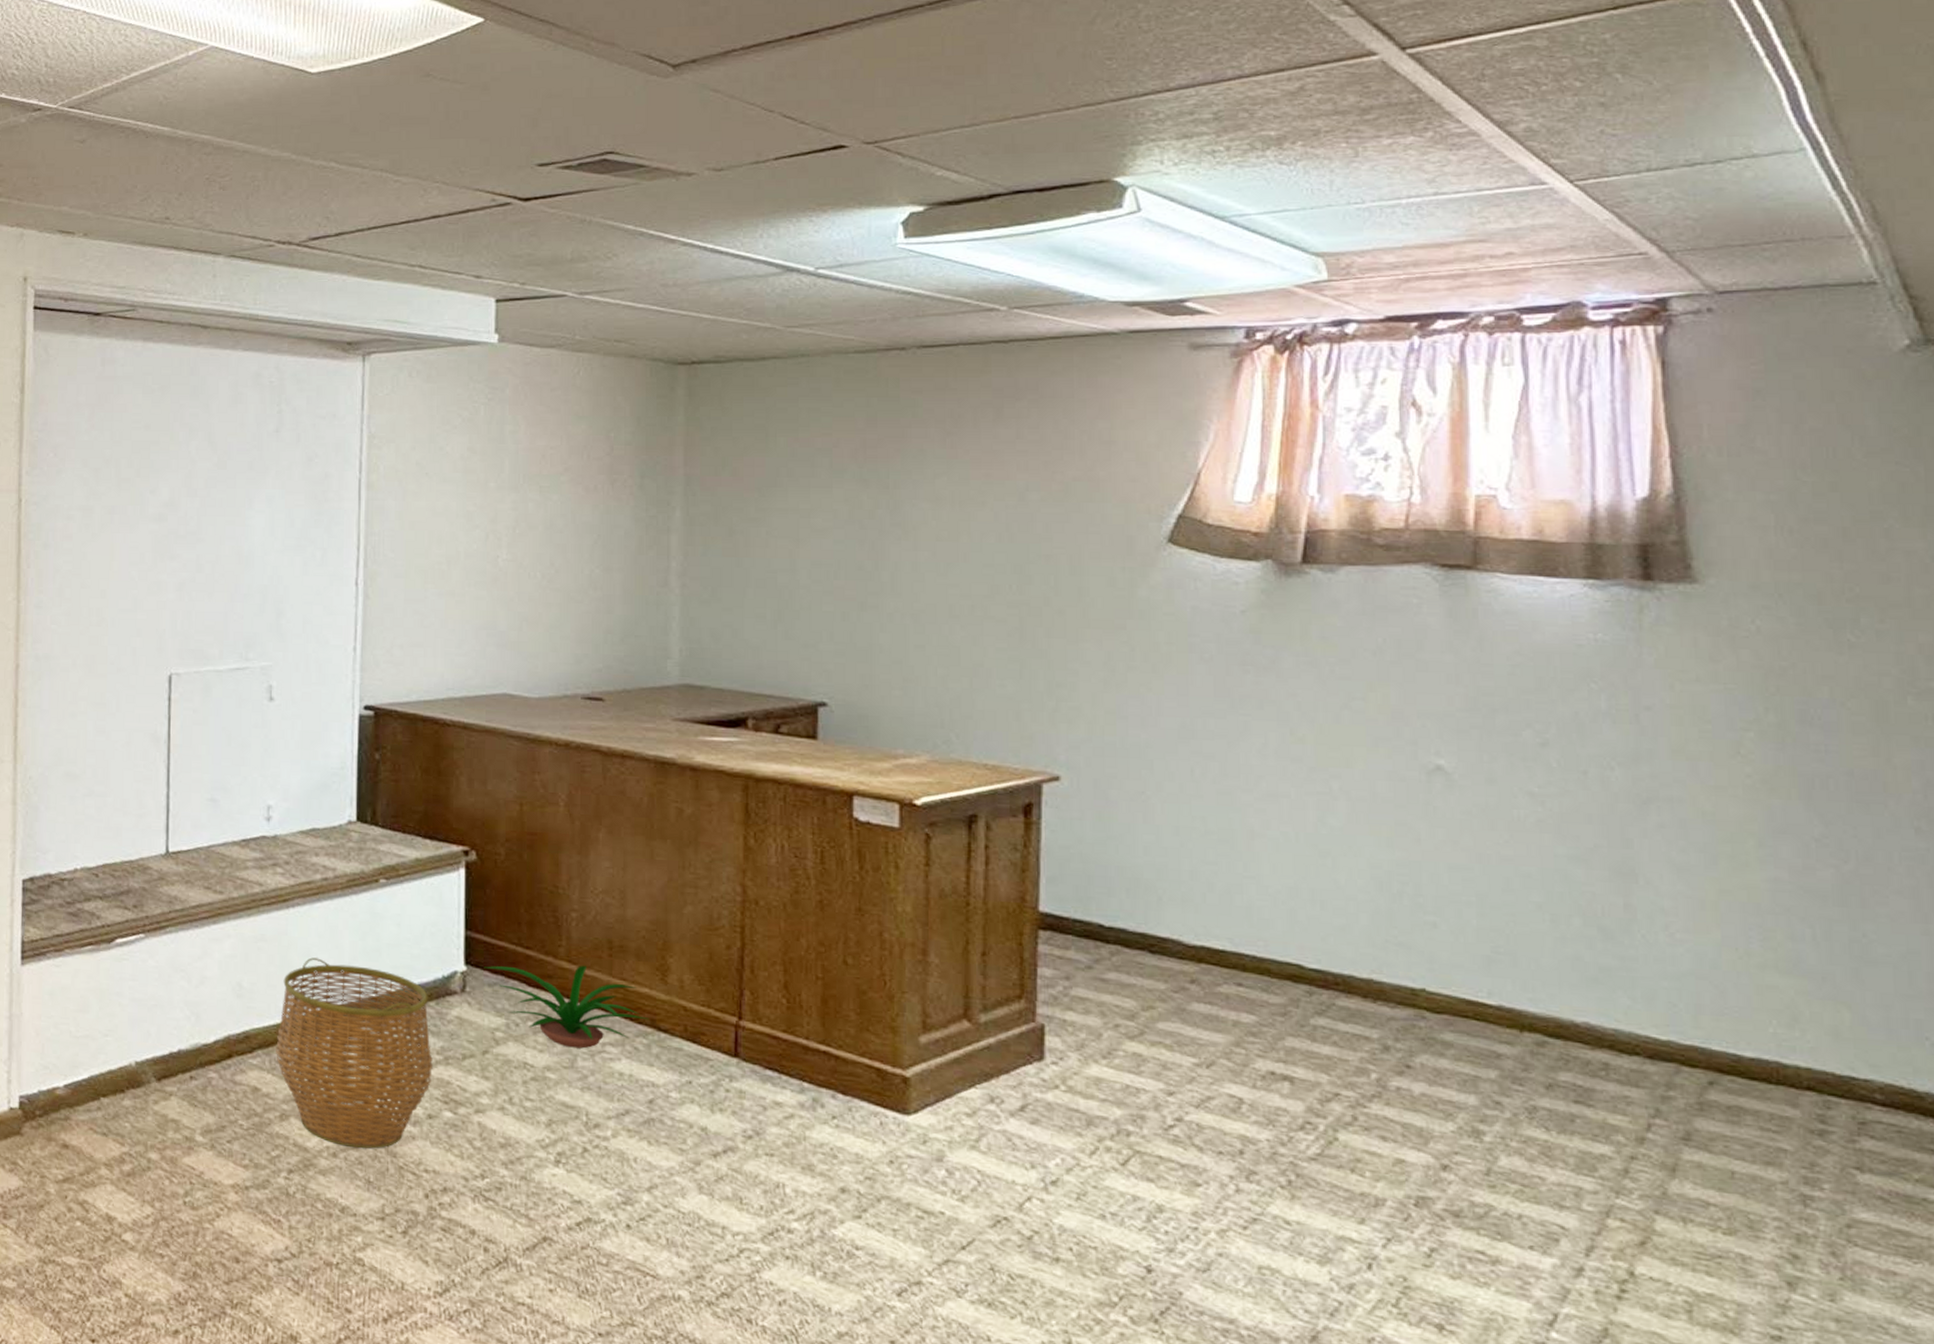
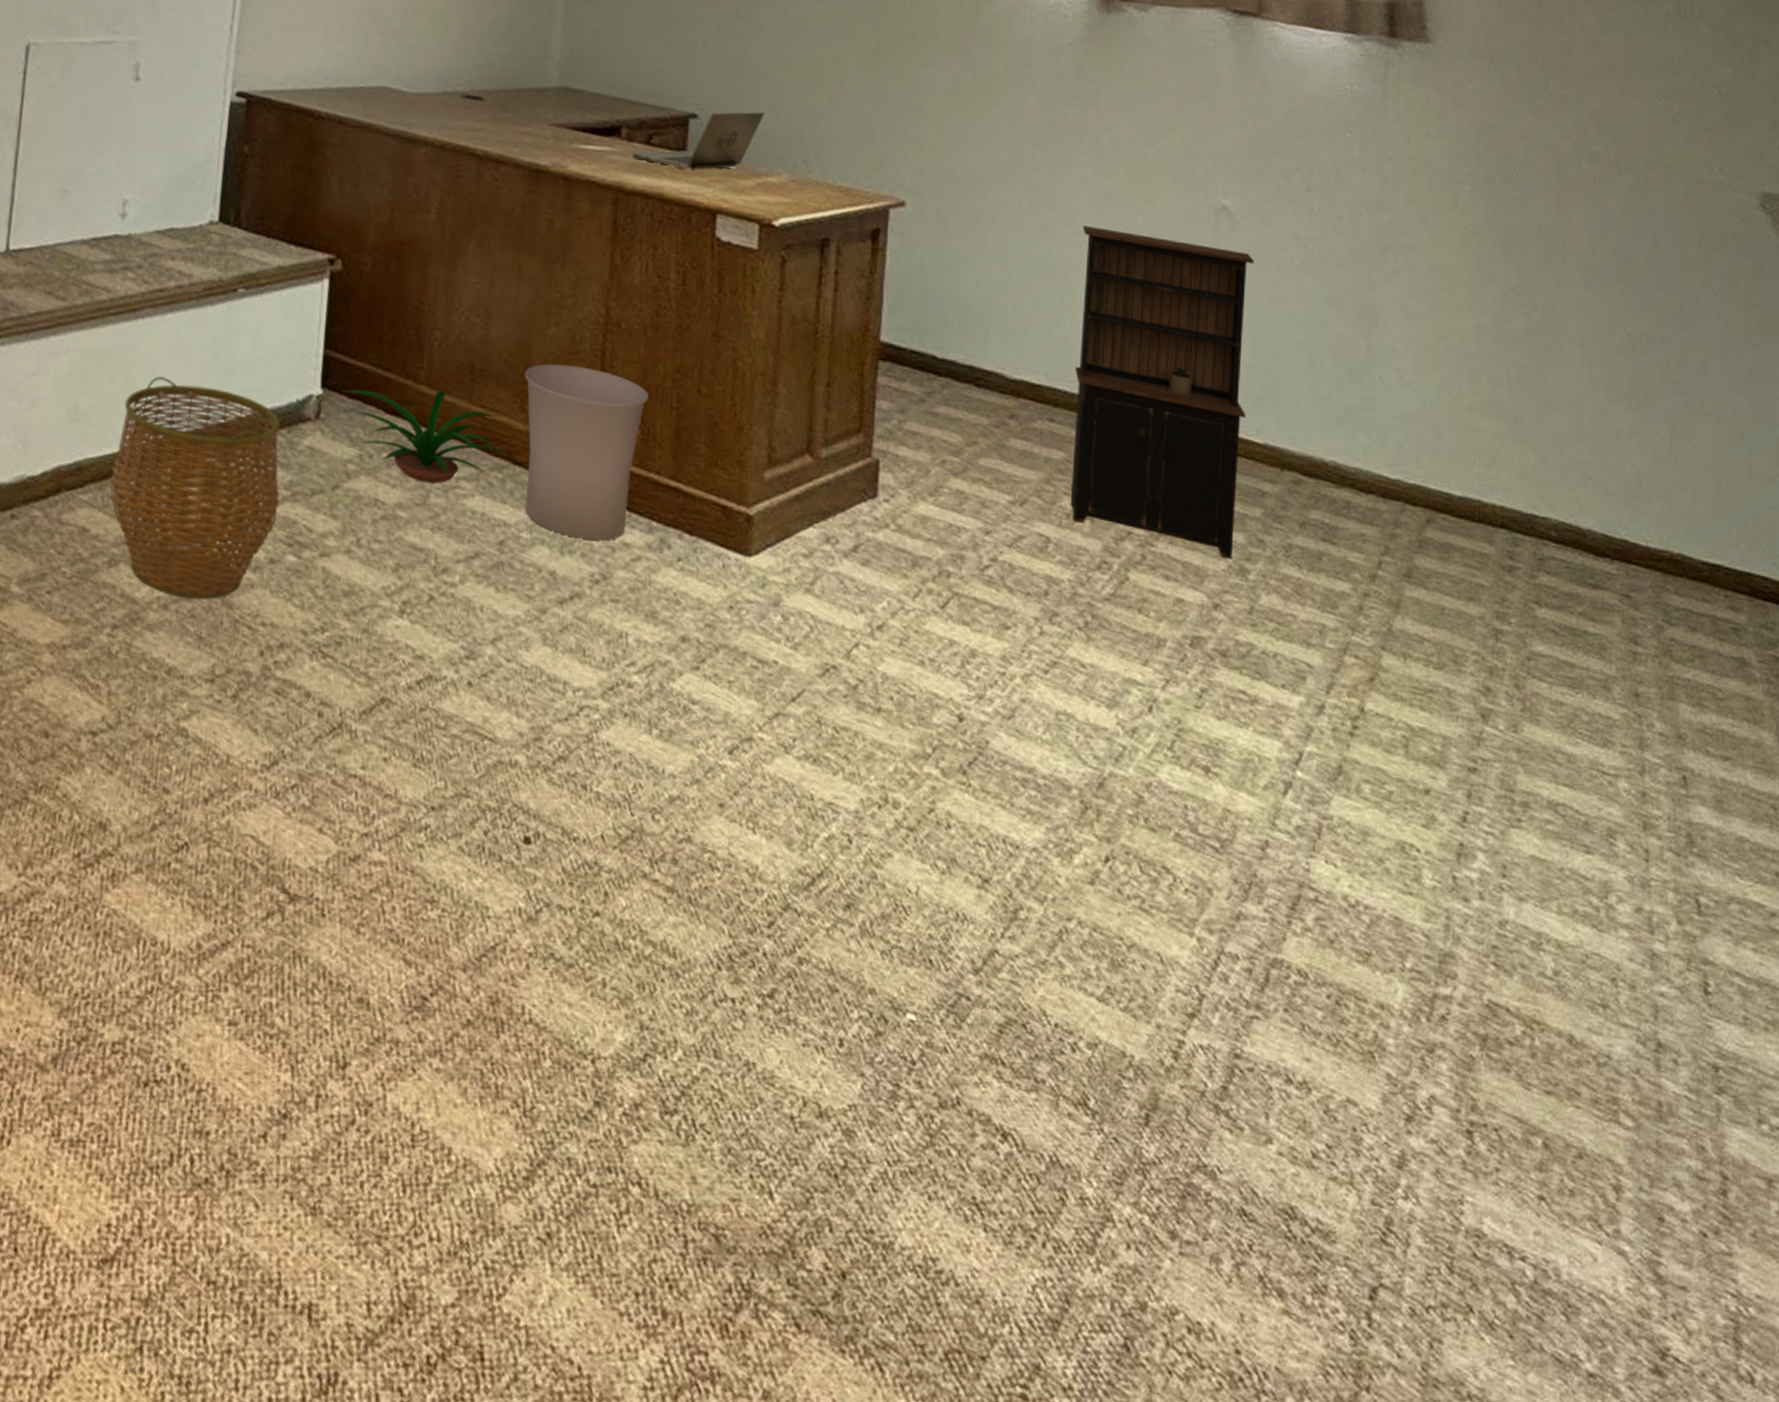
waste bin: none [663,939,792,1100] -> present [524,364,649,541]
laptop: none [760,697,899,755] -> present [632,112,764,170]
bookshelf: none [1265,792,1478,1121] -> present [1070,226,1254,559]

